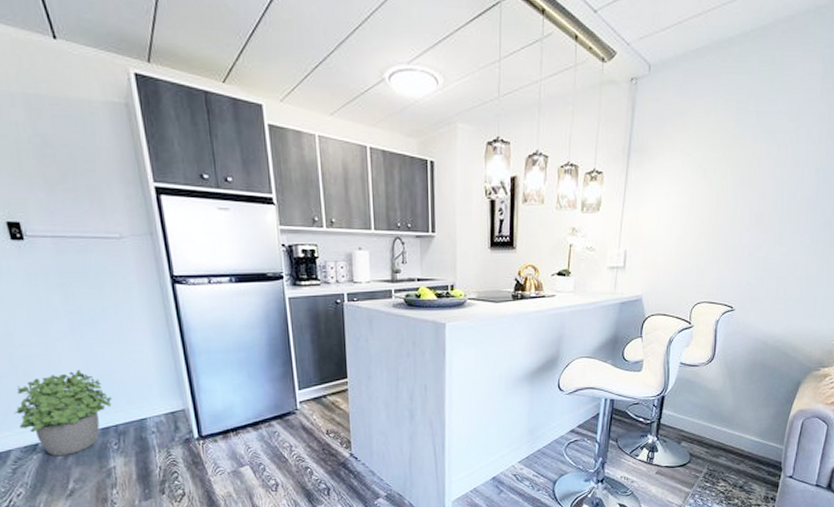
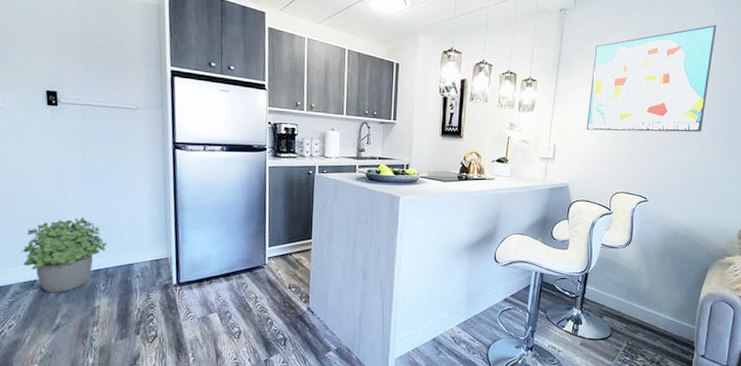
wall art: none [663,87,825,230] -> present [586,25,717,132]

